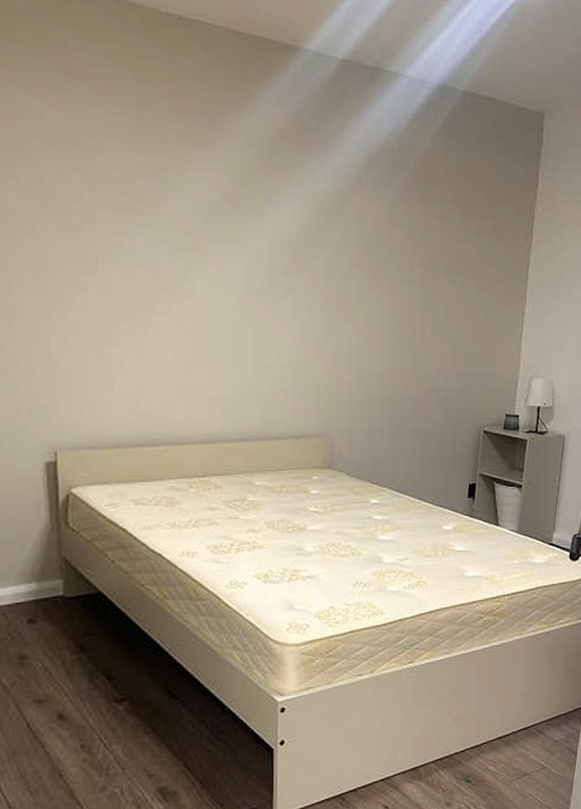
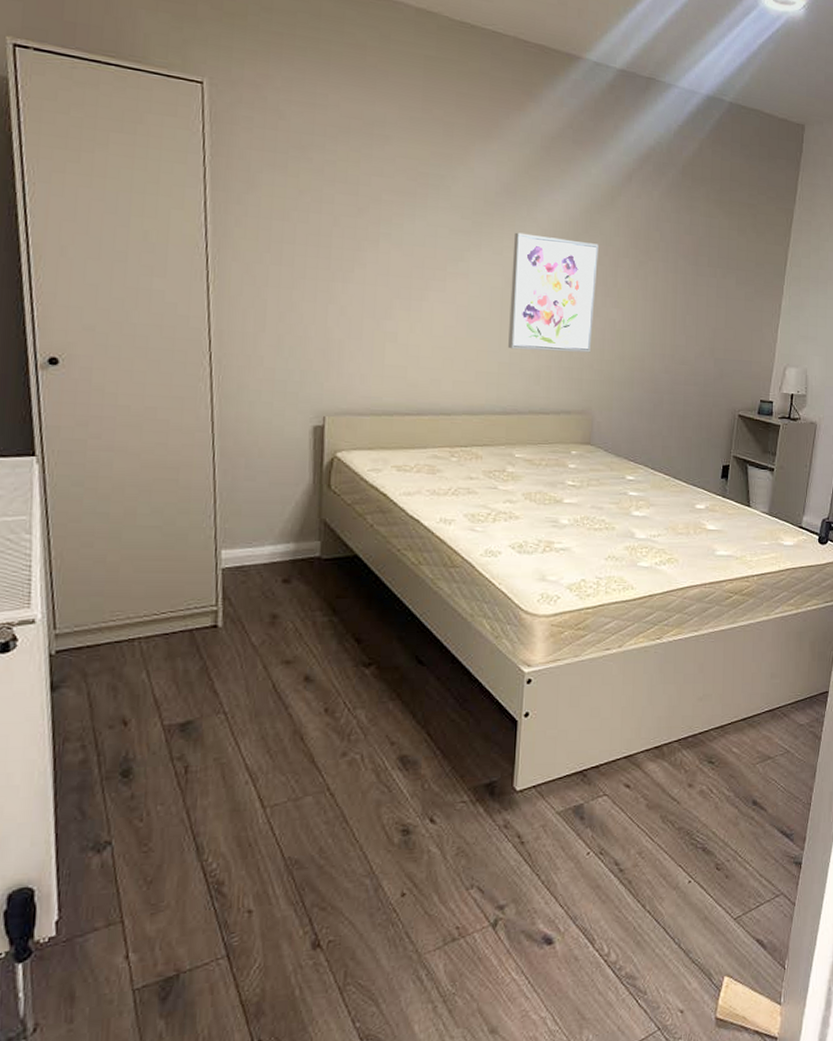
wall art: none [239,246,330,373] -> present [508,232,599,353]

